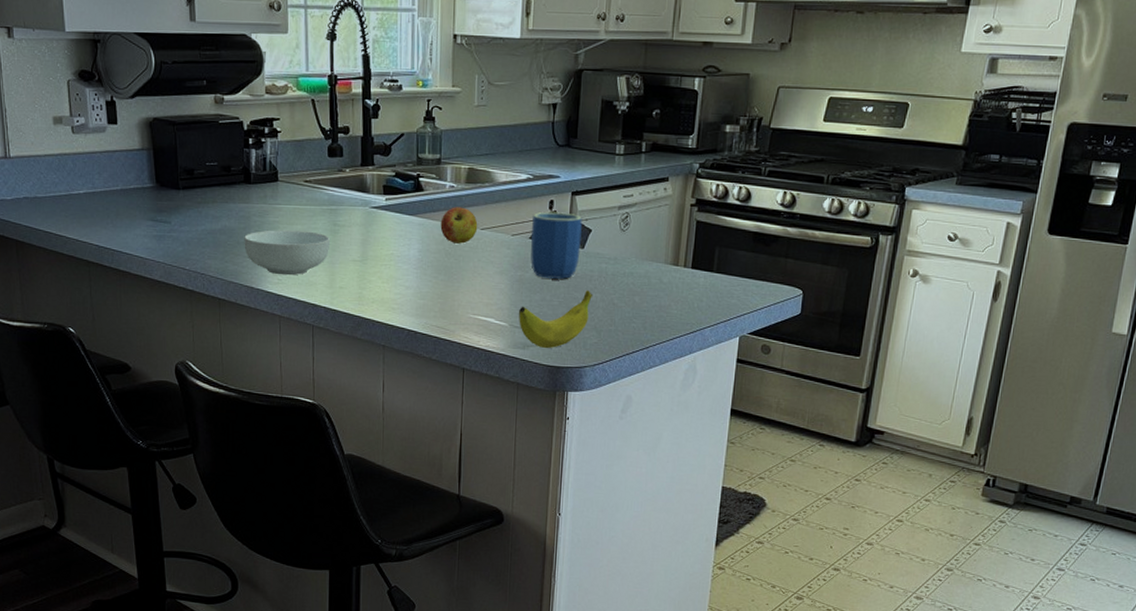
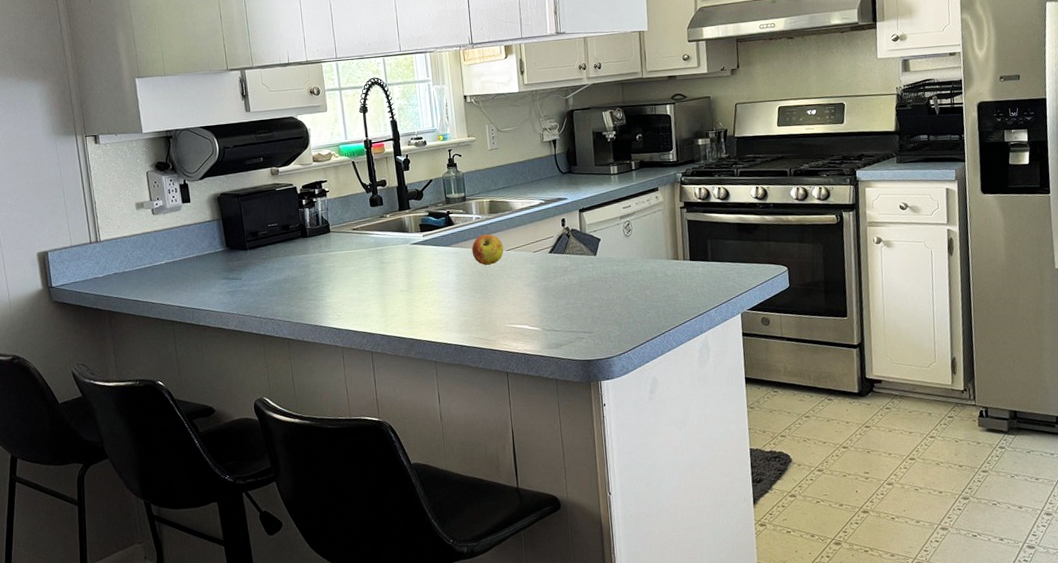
cereal bowl: present [244,230,331,276] -> none [305,271,380,312]
banana: present [518,290,594,348] -> none [548,290,610,345]
mug: present [530,212,582,279] -> none [549,227,594,285]

